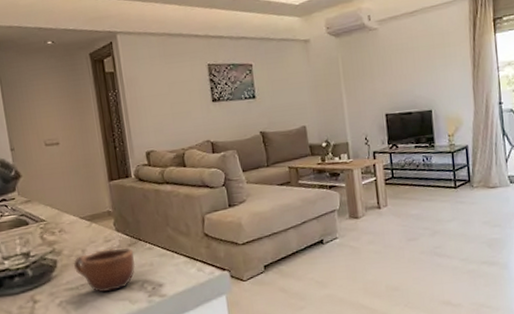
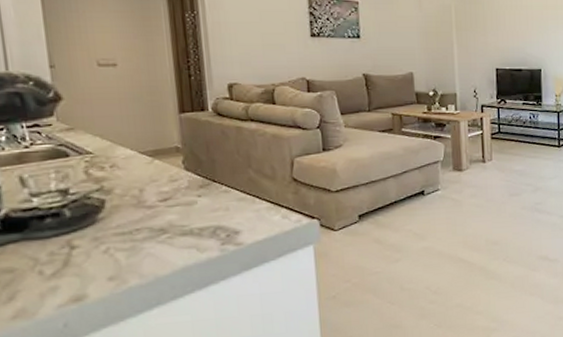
mug: present [73,248,136,292] -> none [126,189,207,238]

